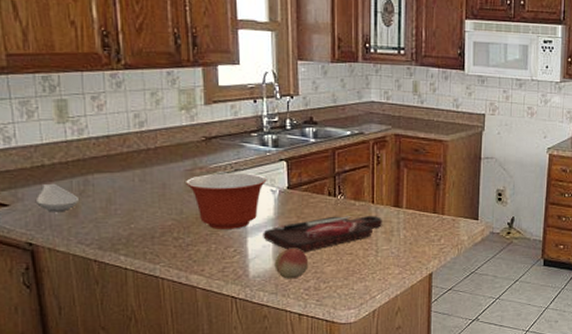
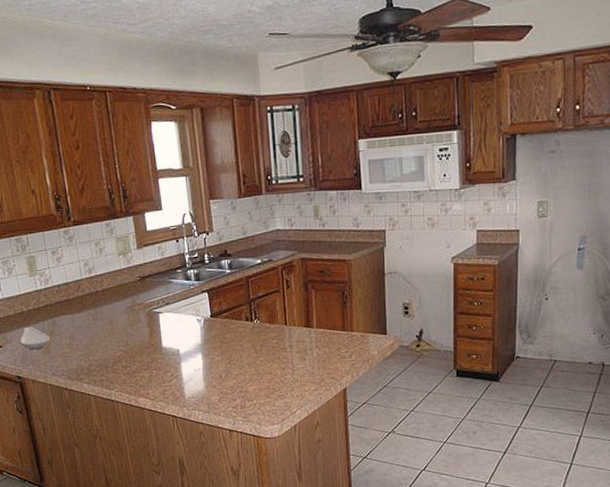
mixing bowl: present [186,173,267,229] -> none [128,306,193,357]
cutting board: present [263,216,383,253] -> none [193,337,297,374]
fruit: present [274,248,309,279] -> none [205,370,234,399]

